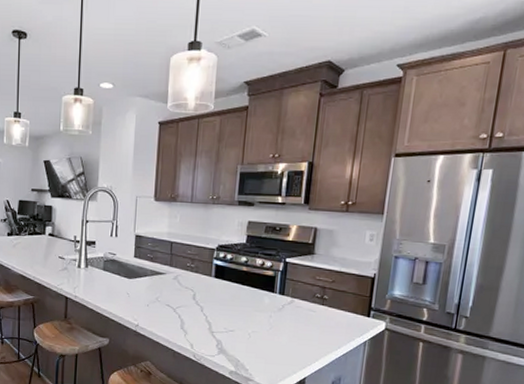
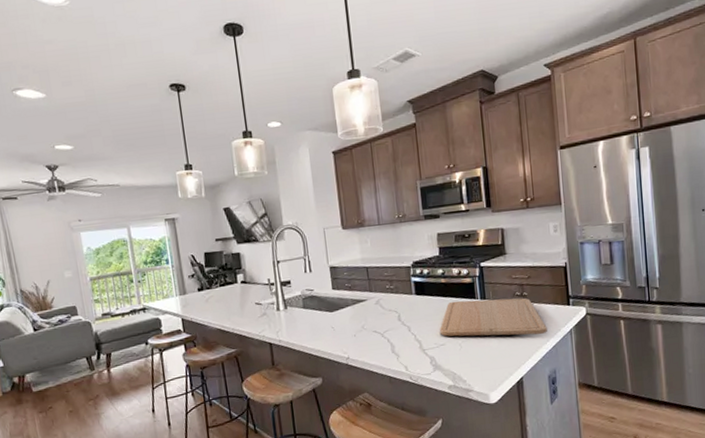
chopping board: none [231,290,341,340] -> present [439,297,547,337]

